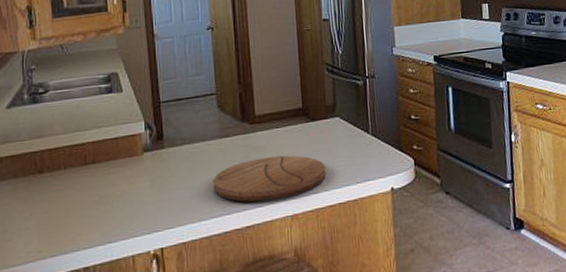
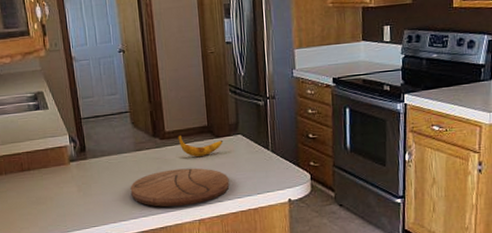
banana: none [269,118,319,143] -> present [177,134,223,157]

